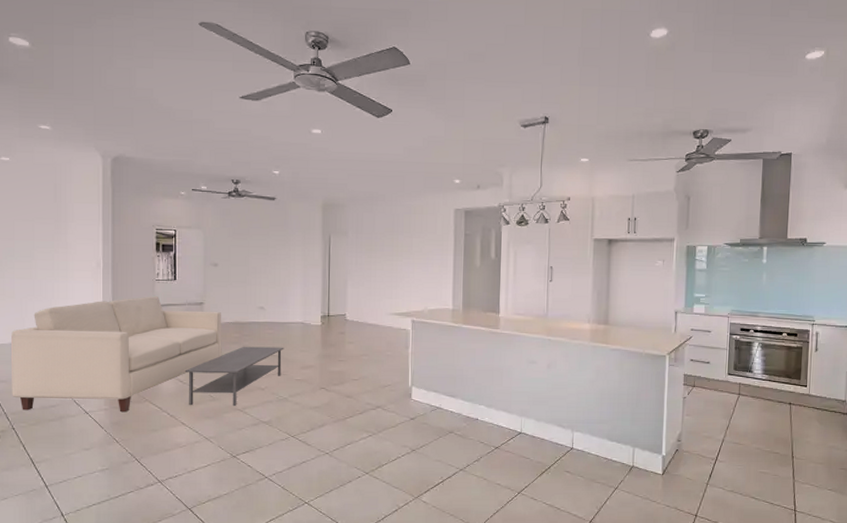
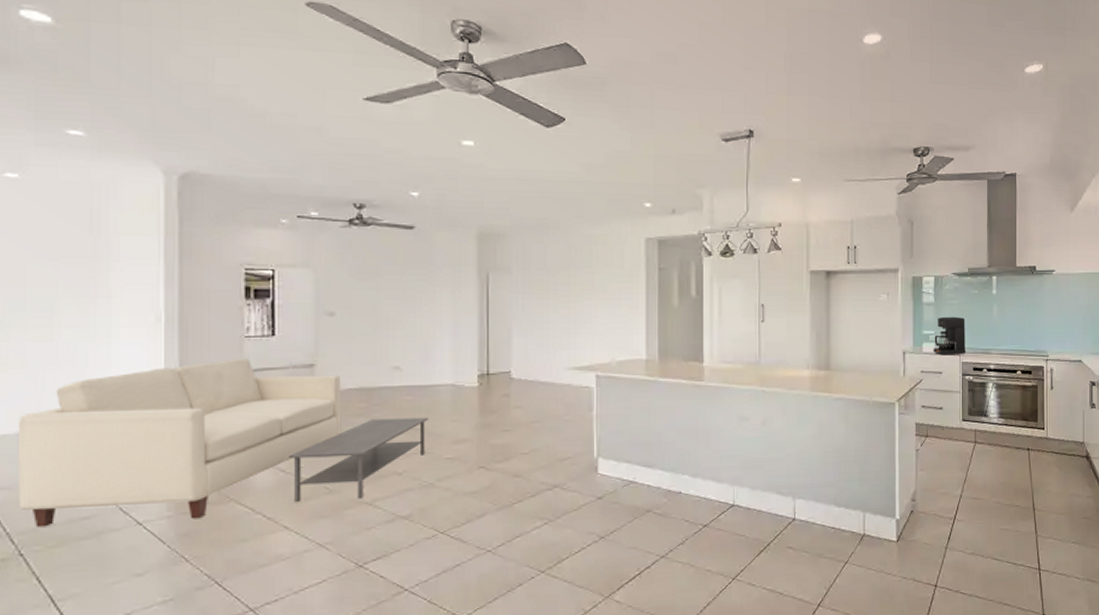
coffee maker: none [703,282,735,317] -> present [933,316,966,355]

